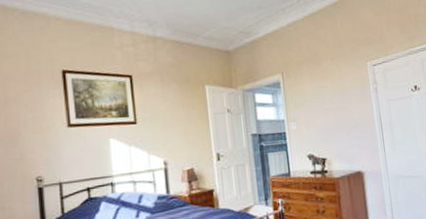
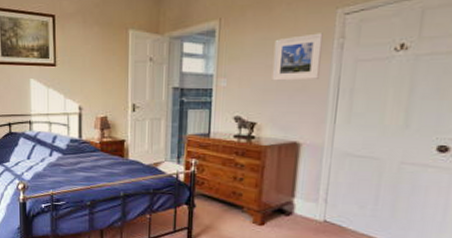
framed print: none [327,80,366,121] -> present [271,33,323,81]

